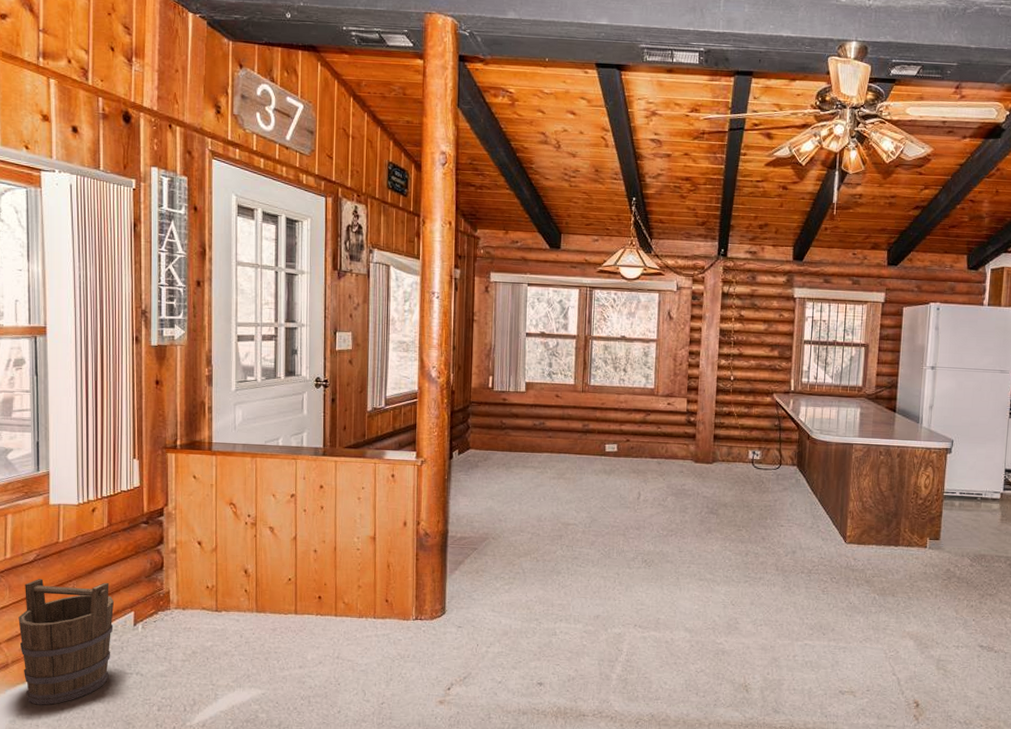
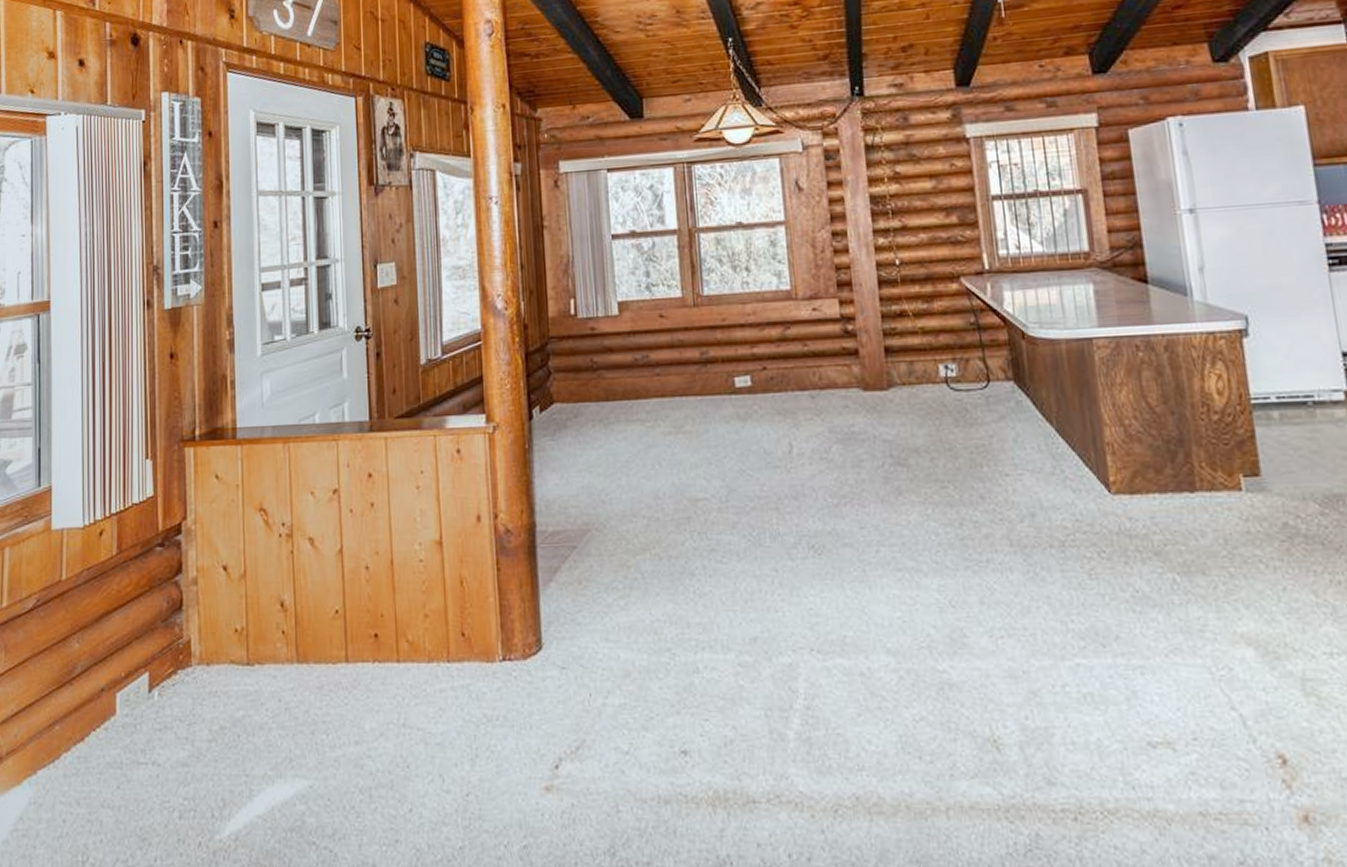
bucket: present [18,579,114,705] -> none [14,632,125,816]

